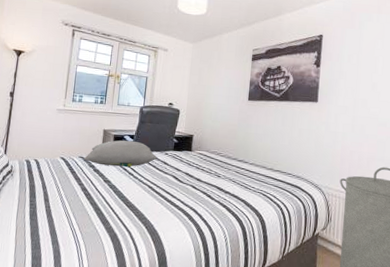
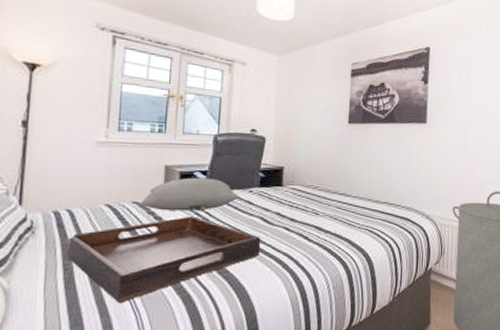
serving tray: none [33,170,173,235] -> present [68,215,261,303]

